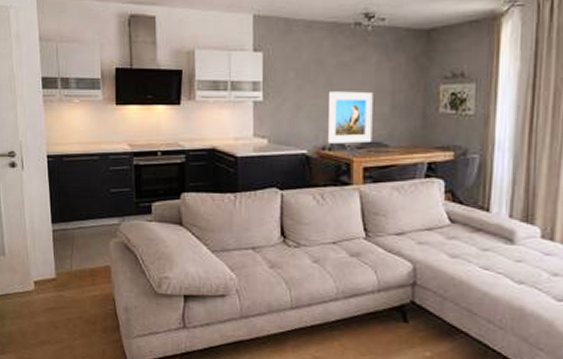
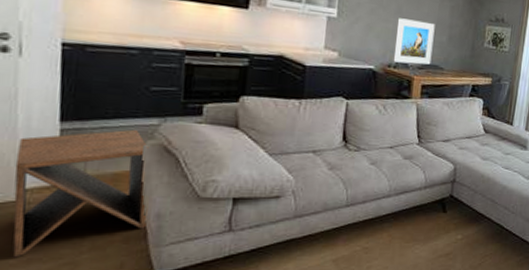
side table: none [27,228,118,339] -> present [12,129,149,258]

